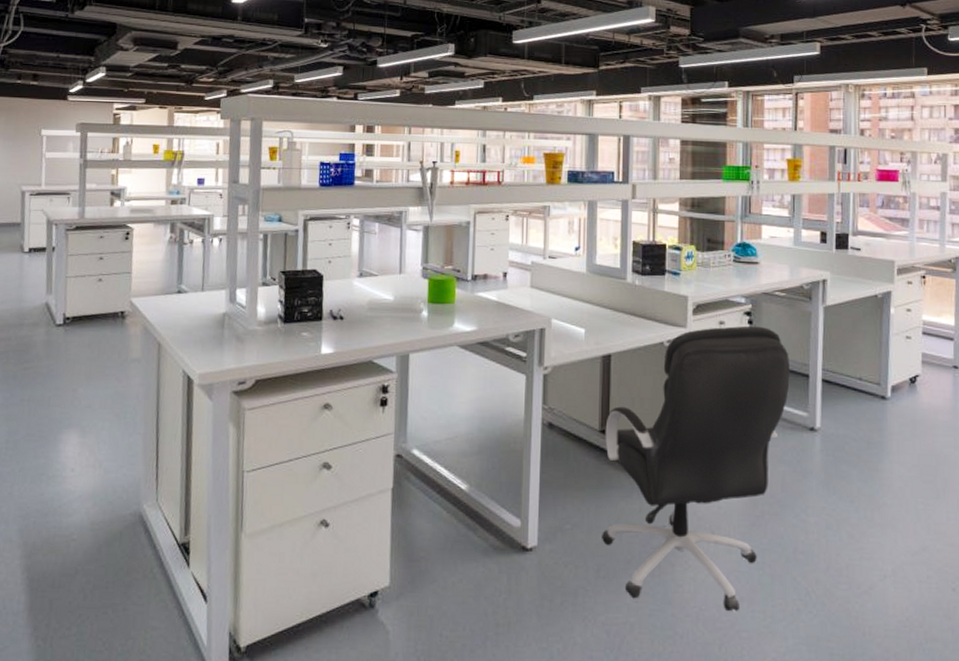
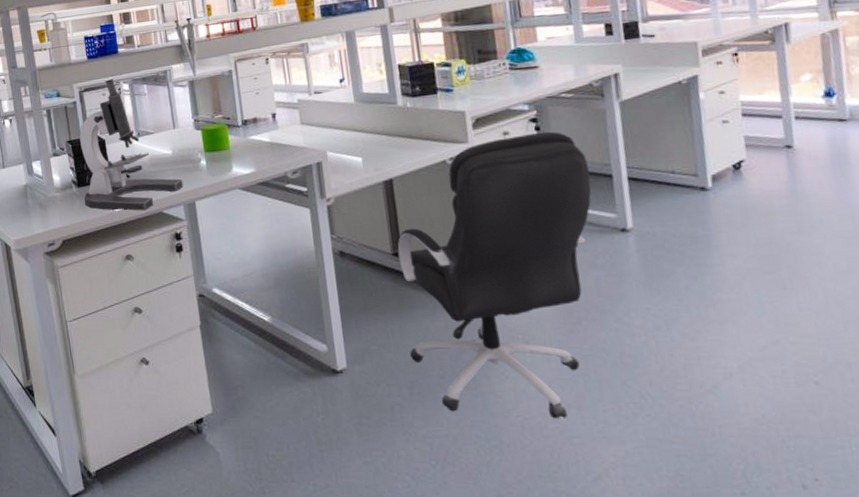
microscope: none [289,211,400,358] -> present [79,79,184,211]

